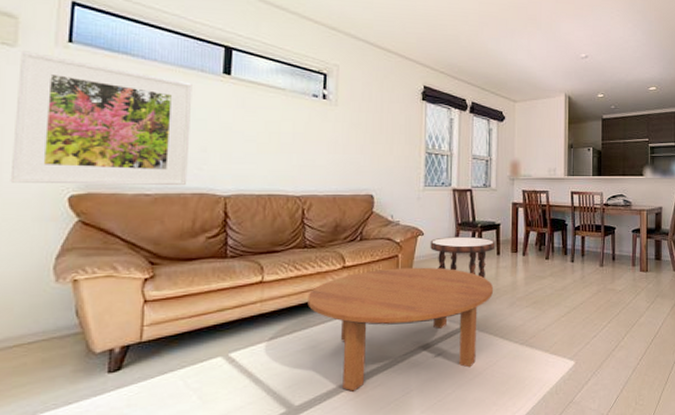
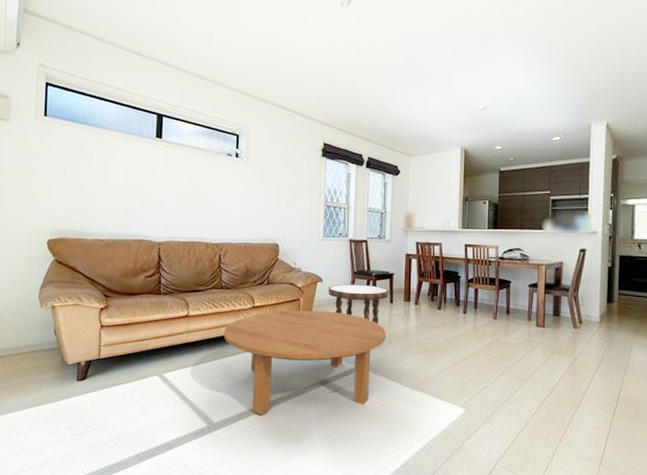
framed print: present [10,51,192,186] -> none [9,124,133,233]

